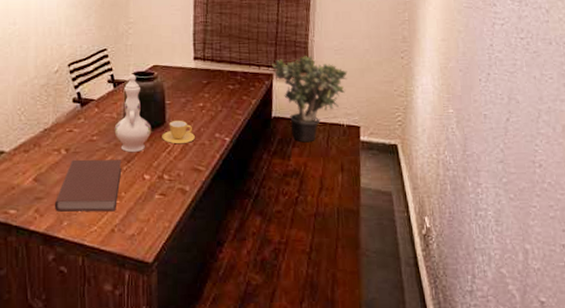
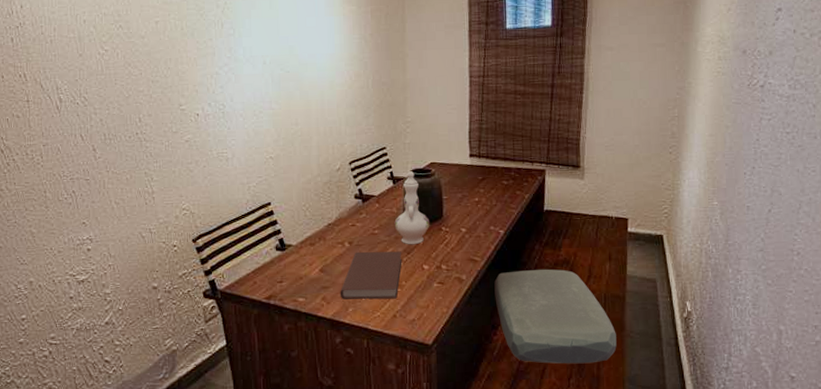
cup: present [162,120,196,144] -> none [439,214,472,237]
cushion: none [220,180,352,286] -> present [494,269,617,364]
potted plant: present [272,55,348,143] -> none [544,151,617,234]

